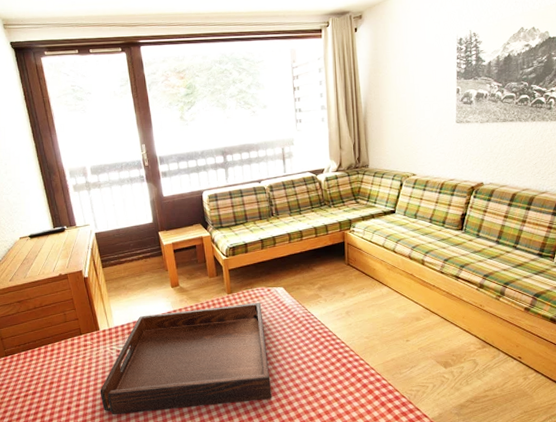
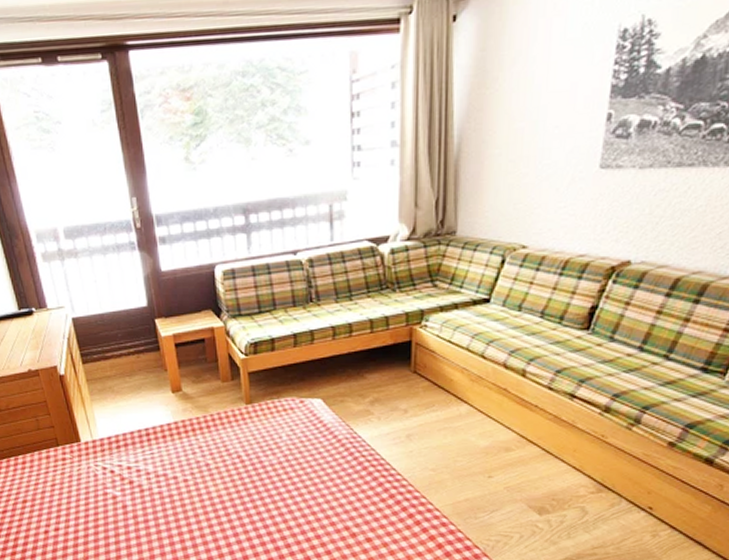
serving tray: present [100,302,272,415] -> none [83,416,300,544]

